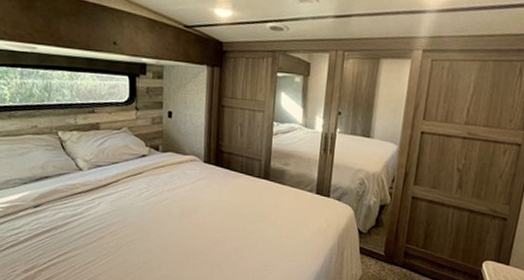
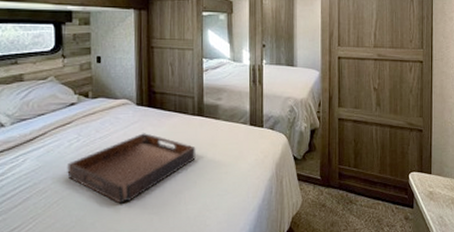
serving tray: none [137,190,259,253] -> present [67,133,196,204]

